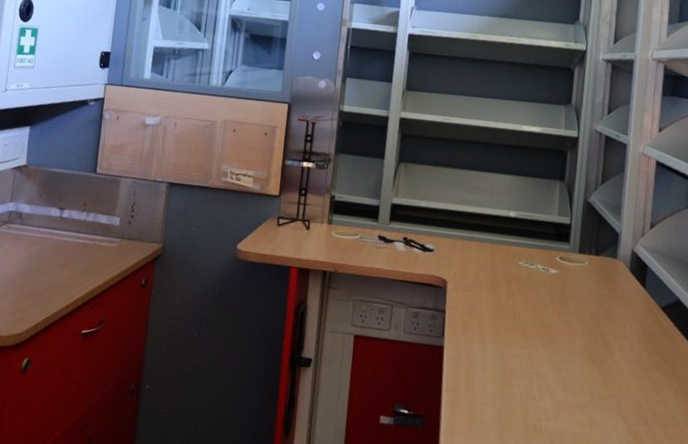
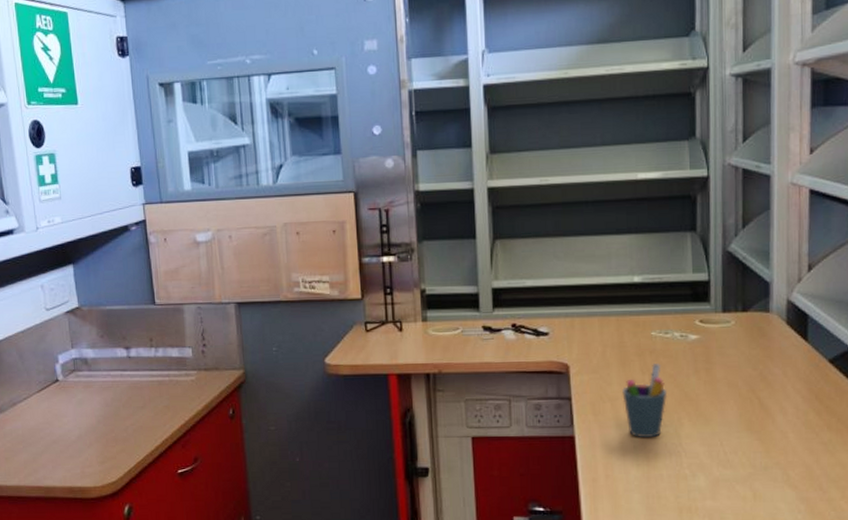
pen holder: none [489,290,527,357] -> present [622,364,668,438]

